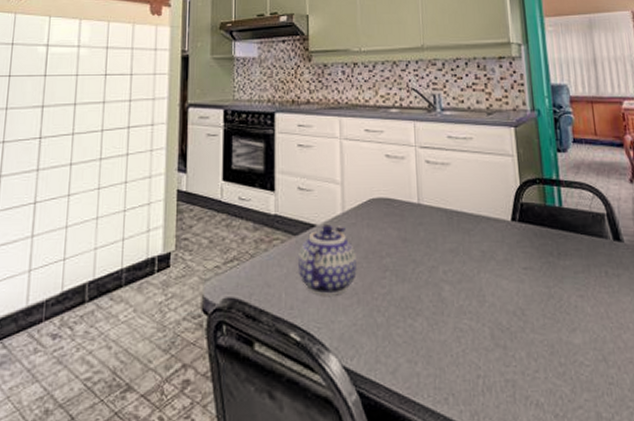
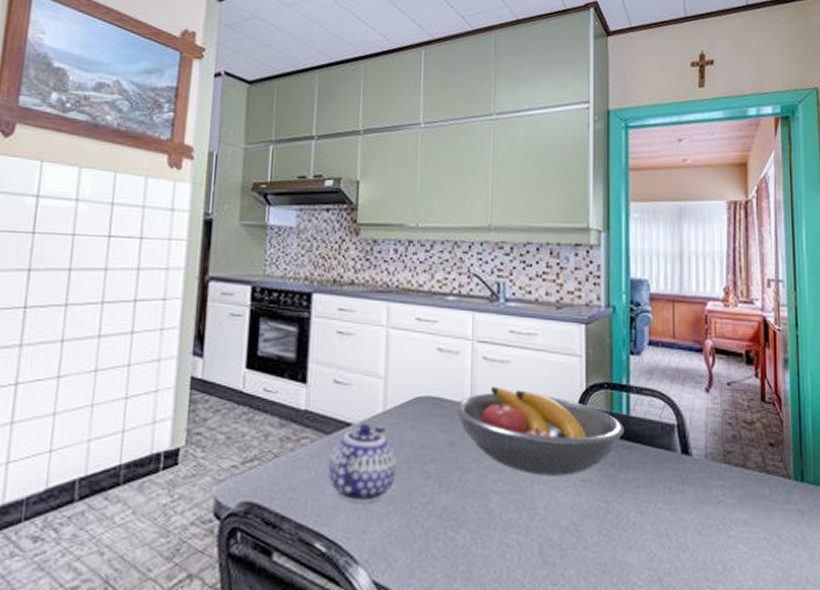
fruit bowl: none [404,186,559,265] -> present [454,386,625,476]

